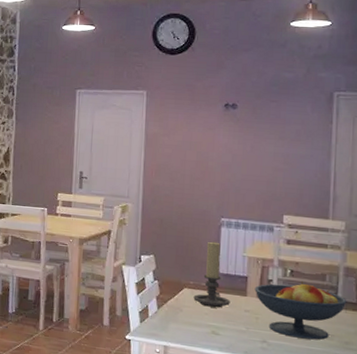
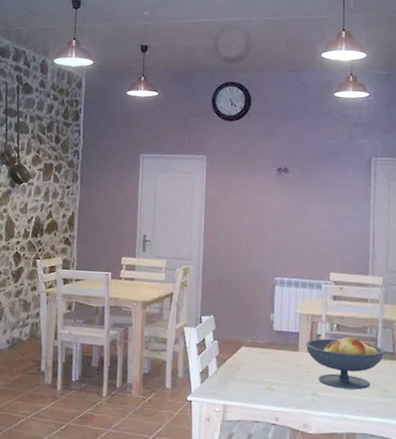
candle holder: present [193,241,230,308] -> none [250,300,284,364]

